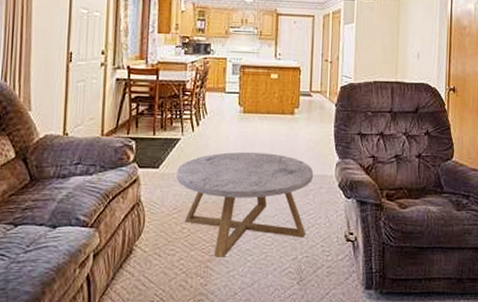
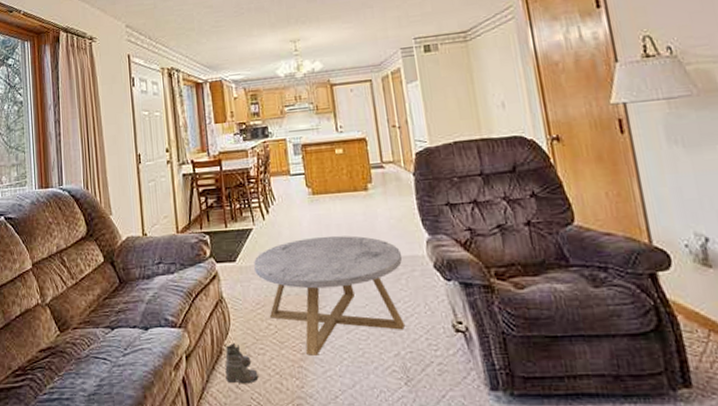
boots: none [132,244,165,286] -> present [225,343,259,389]

